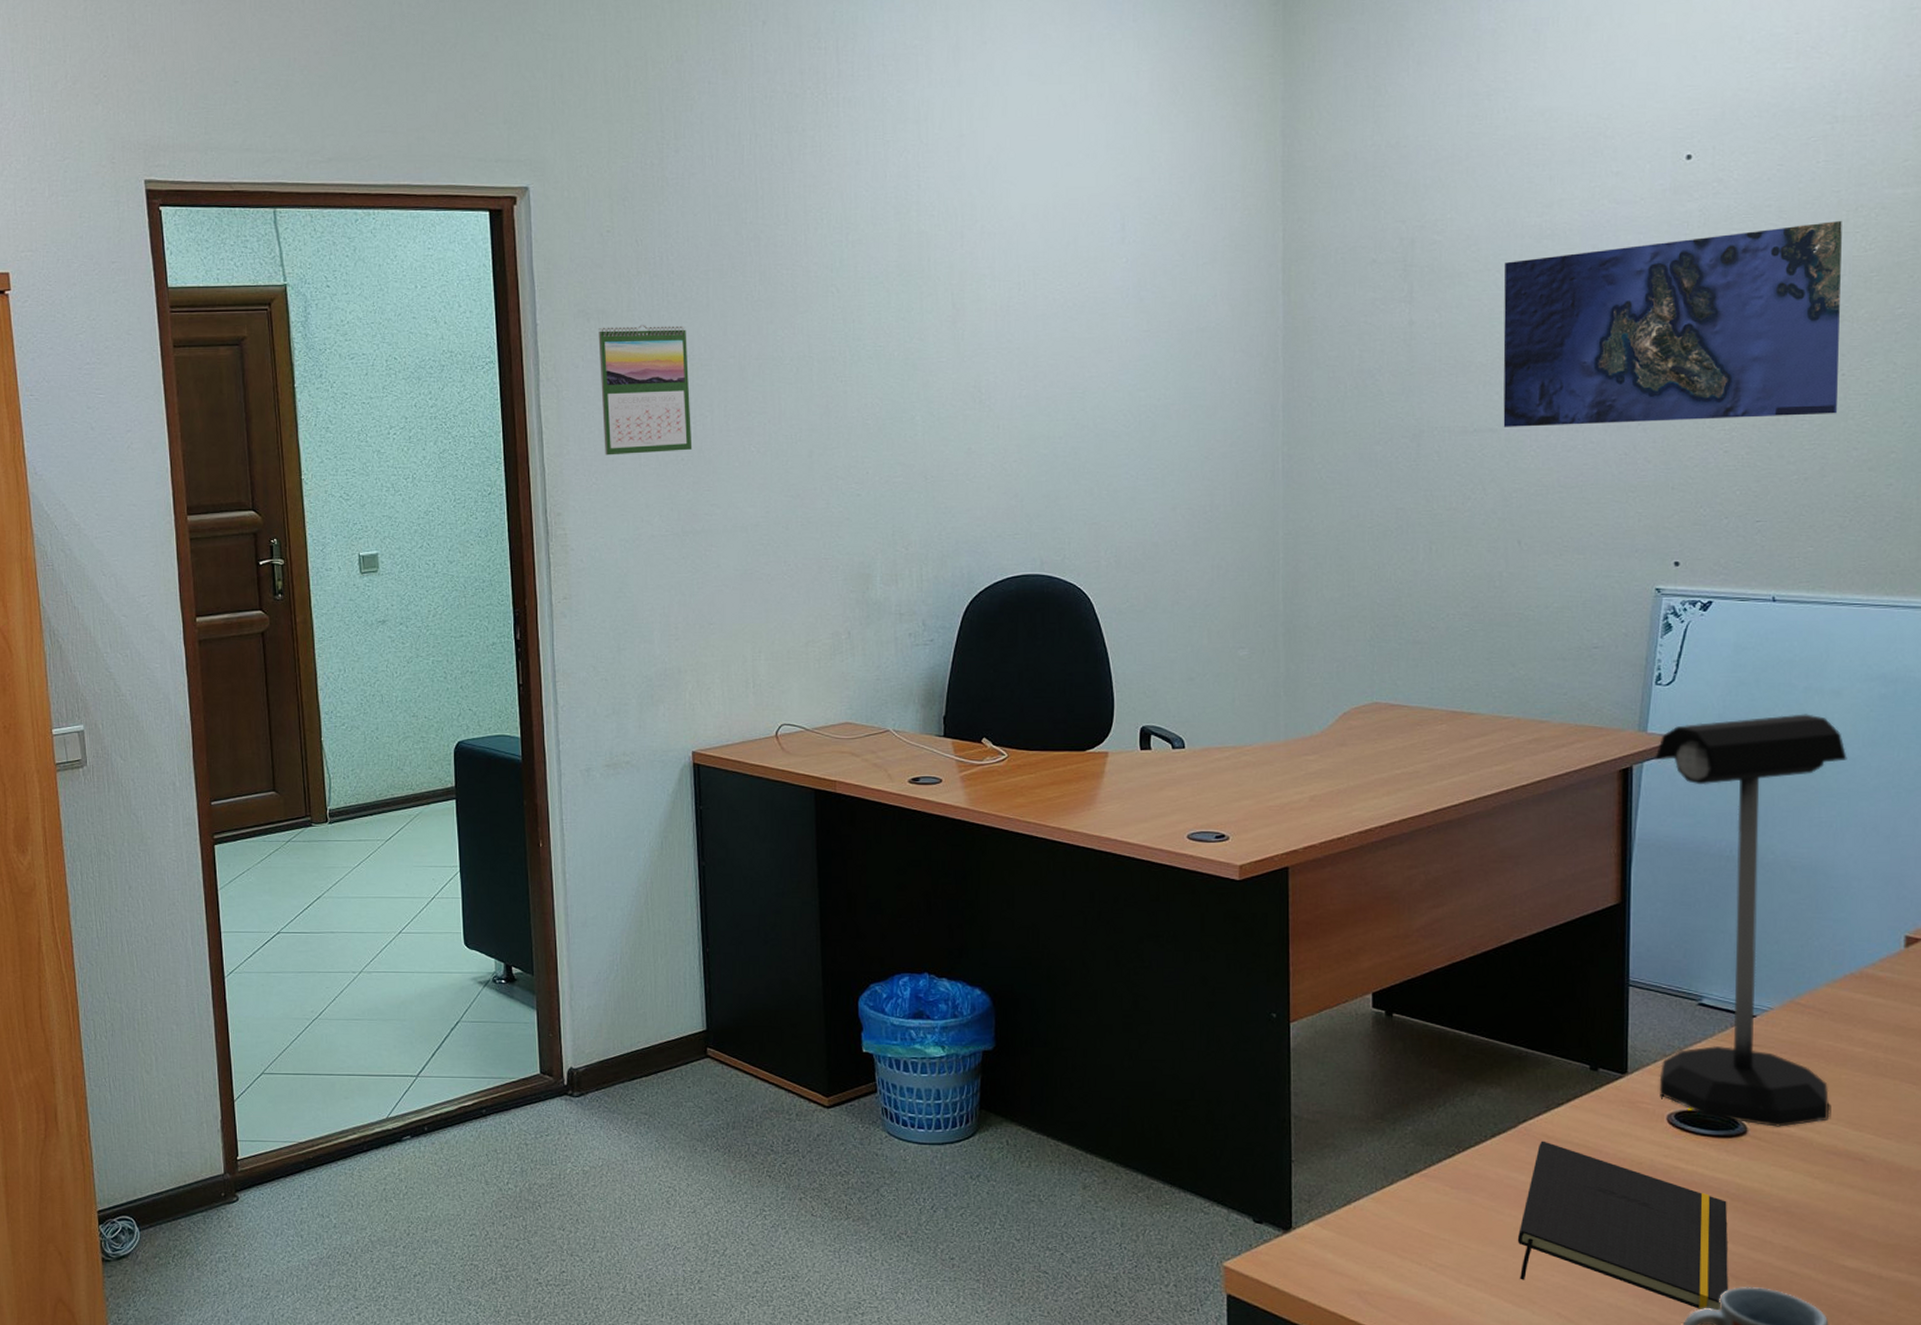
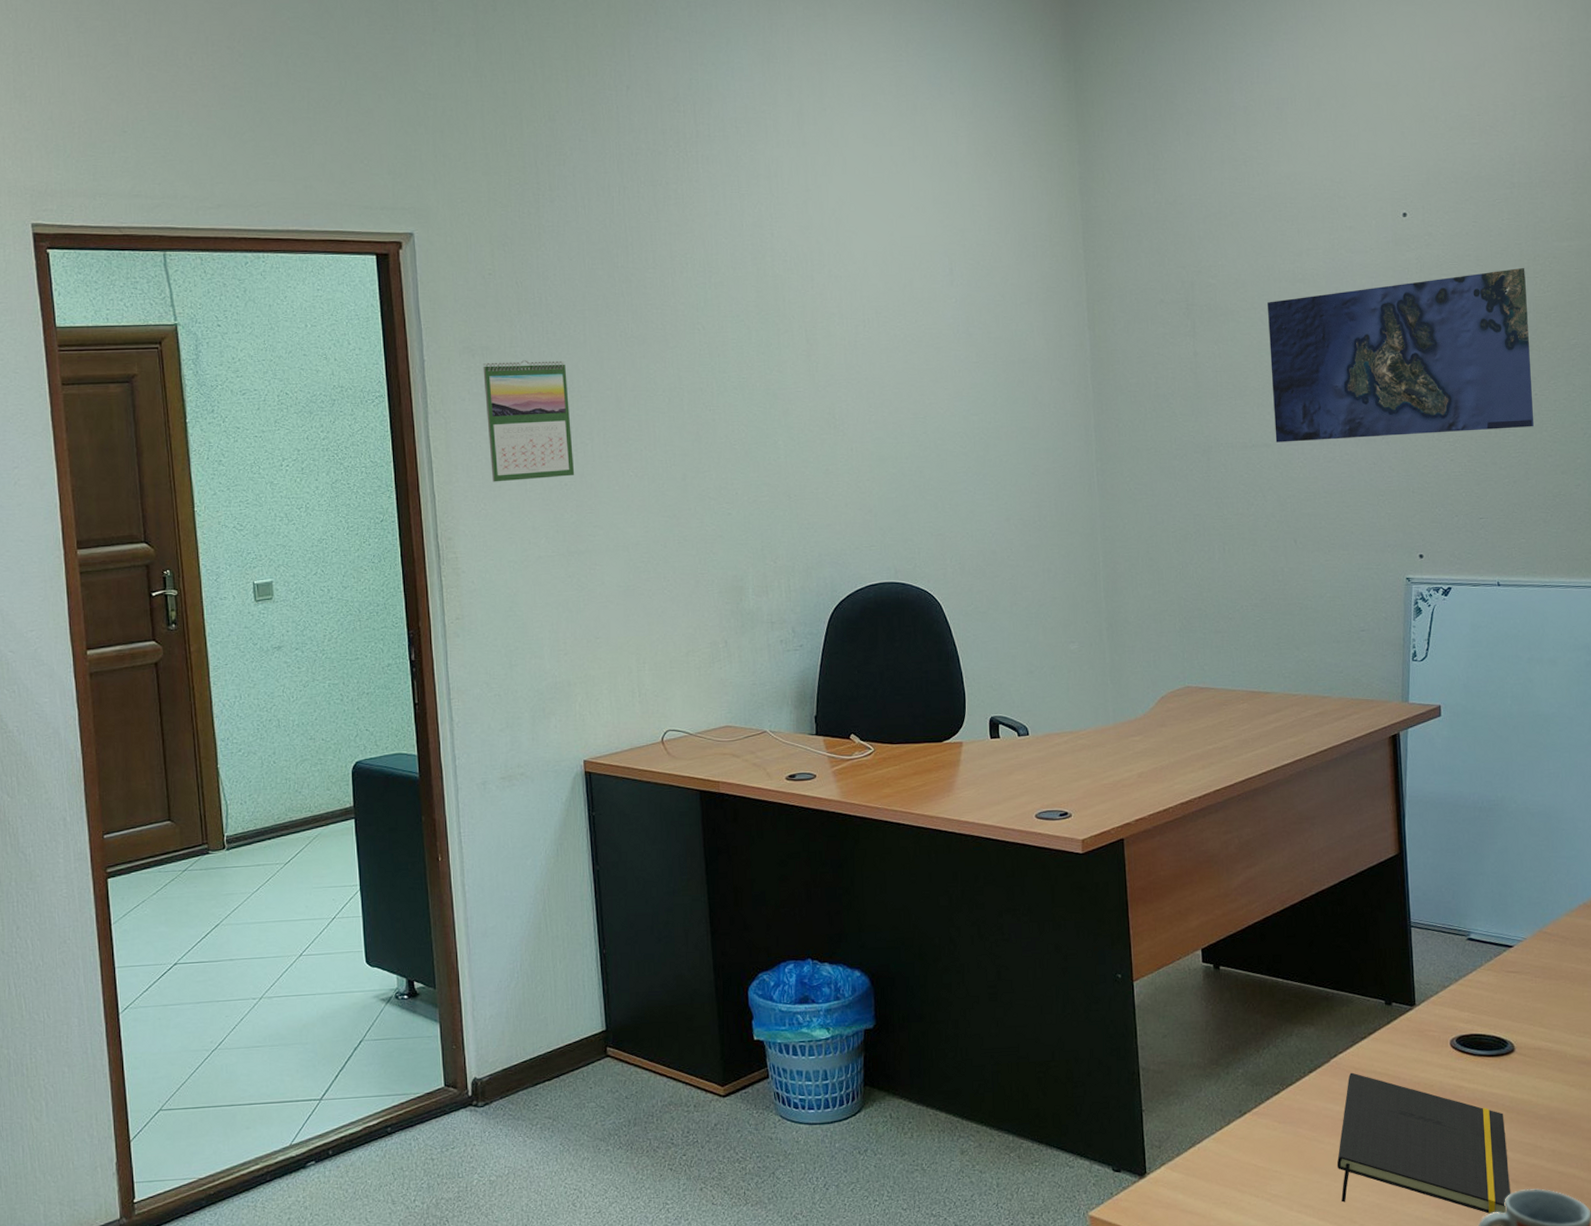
desk lamp: present [1655,714,1847,1127] -> none [1416,681,1578,1043]

